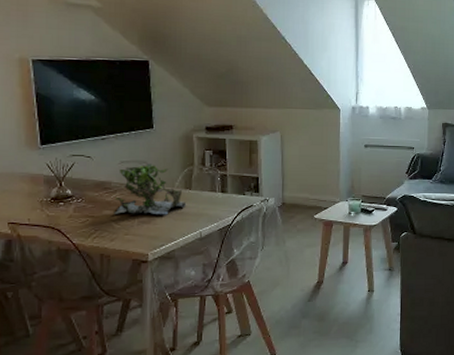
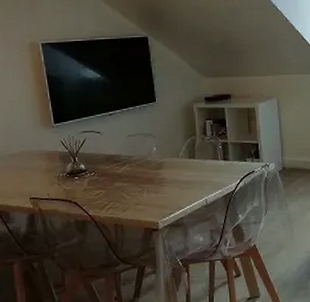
plant: present [114,164,187,215] -> none [124,136,191,186]

